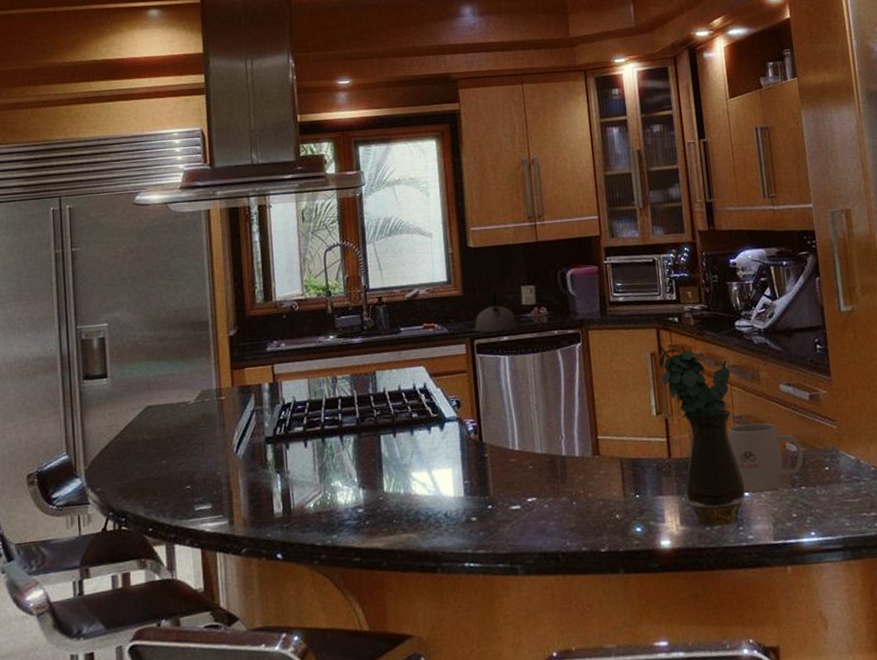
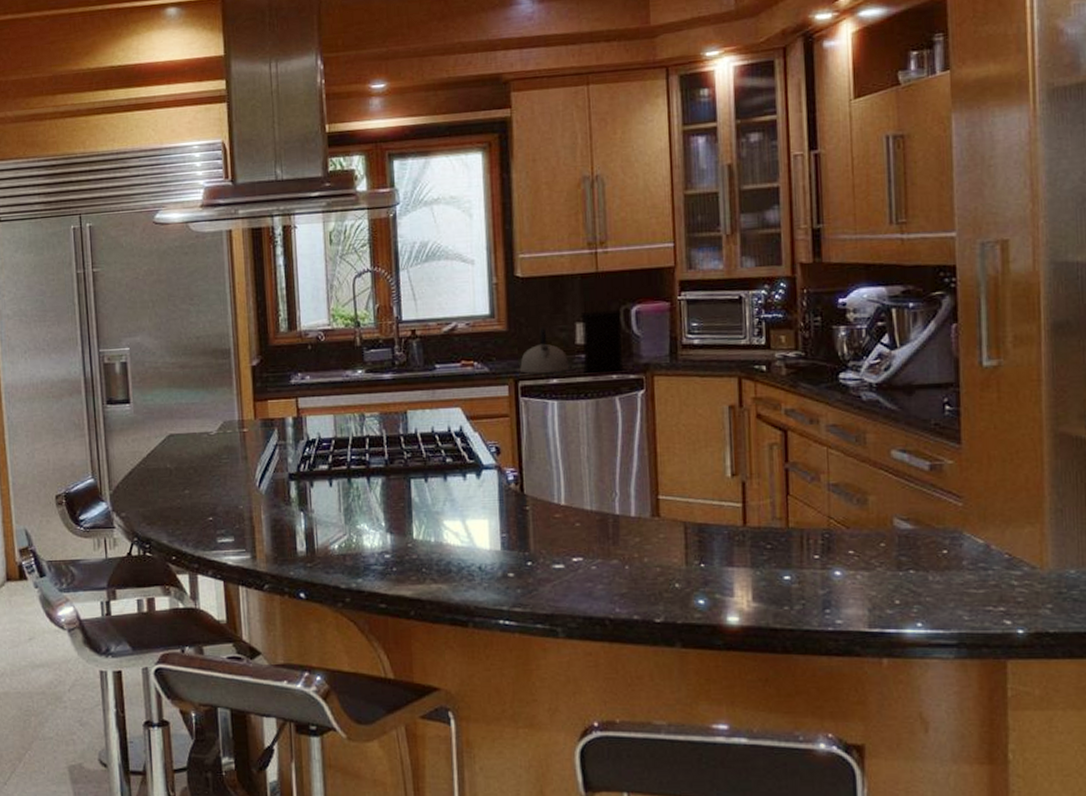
canister: none [524,273,563,331] -> present [580,309,624,375]
vase: present [658,344,746,526] -> none [738,395,836,606]
mug: present [728,422,804,493] -> none [819,493,915,573]

